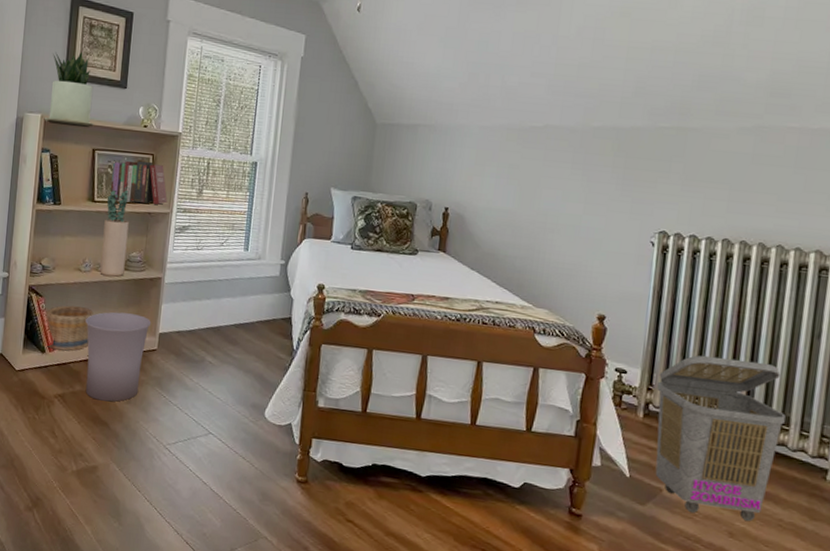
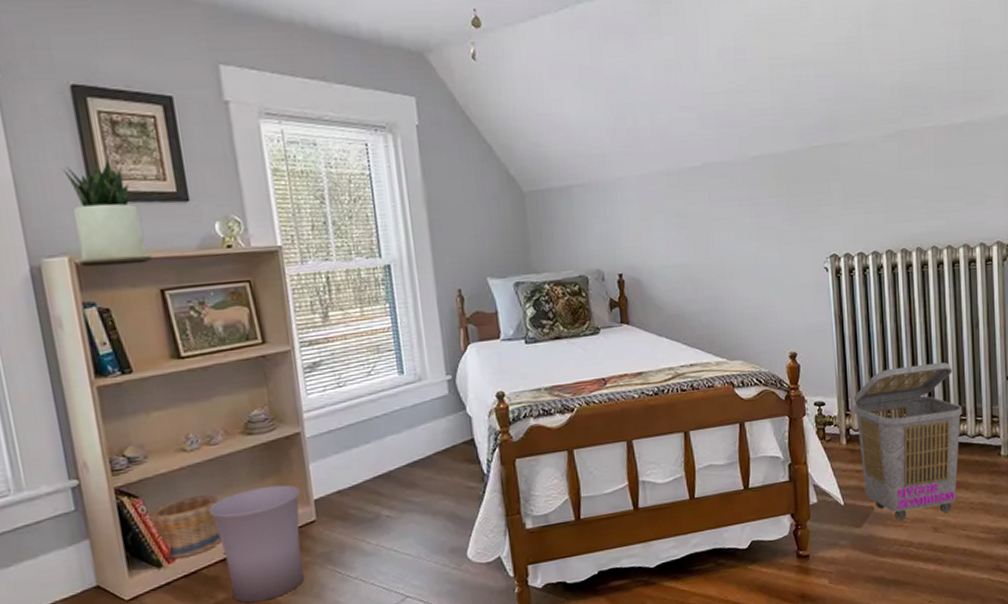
vase: present [100,182,130,277] -> none [199,323,248,450]
books: present [111,160,168,205] -> none [194,290,284,351]

